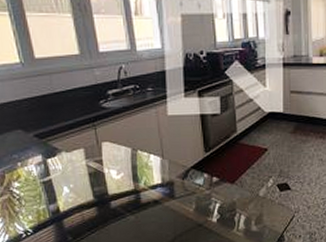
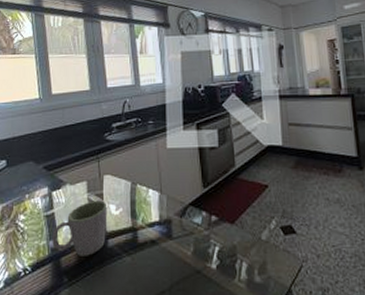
mug: none [51,166,109,218] -> present [52,200,107,256]

